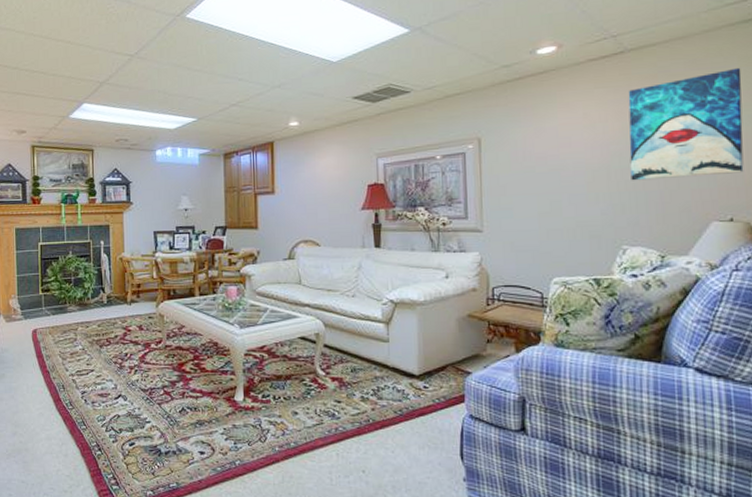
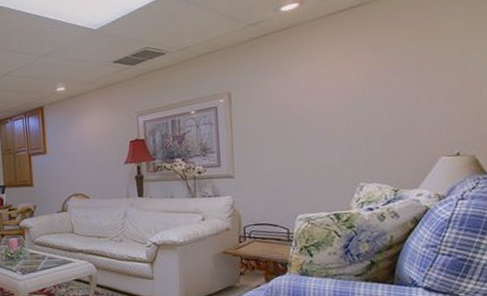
wall art: present [628,67,744,181] -> none [364,13,470,124]

